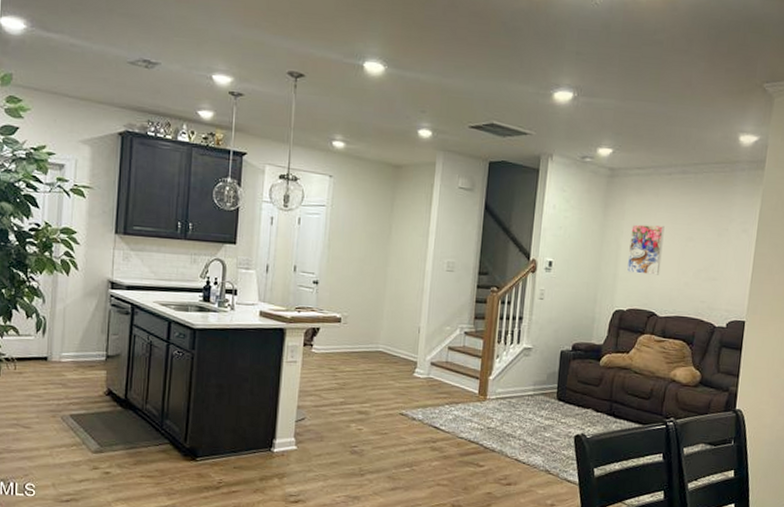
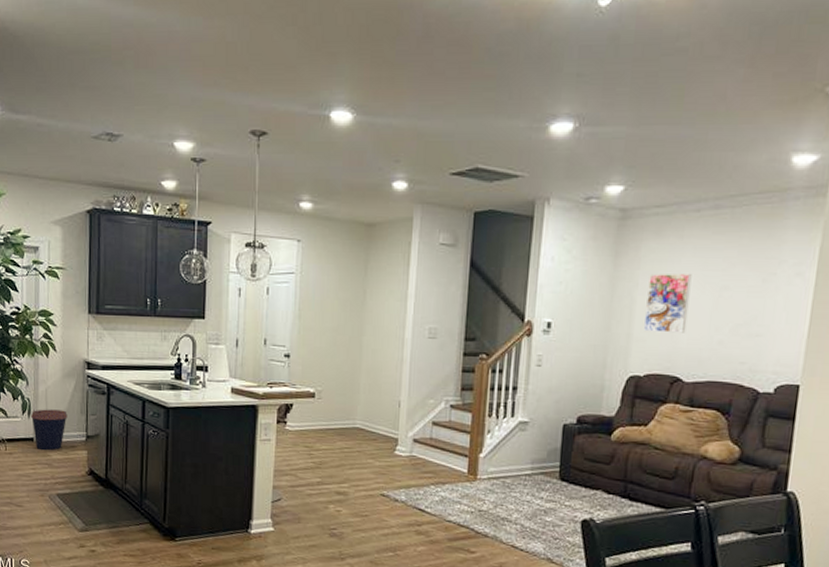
coffee cup: none [46,327,87,371] -> present [31,409,68,451]

